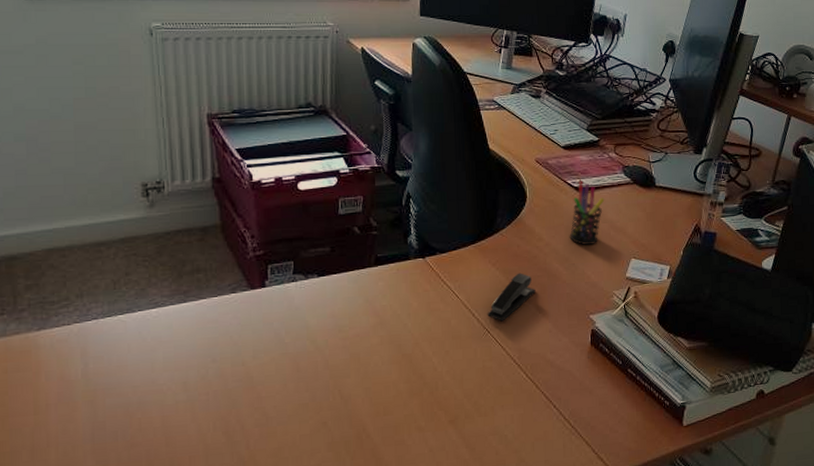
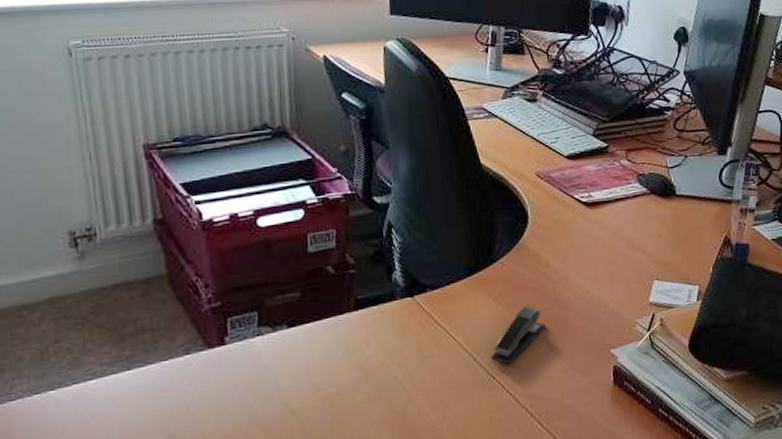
pen holder: present [569,180,605,245] -> none [580,194,619,269]

